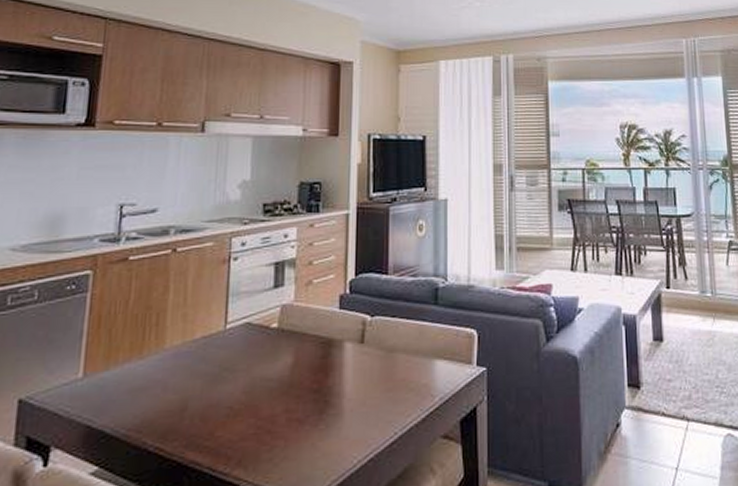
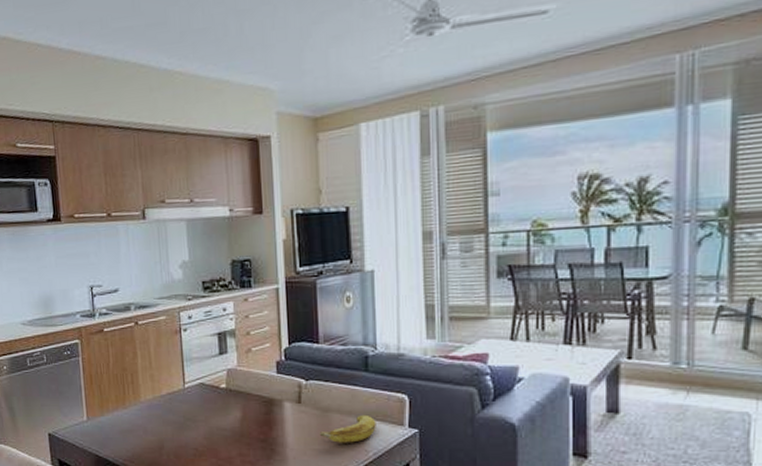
banana: none [381,353,444,388] -> present [319,414,376,443]

